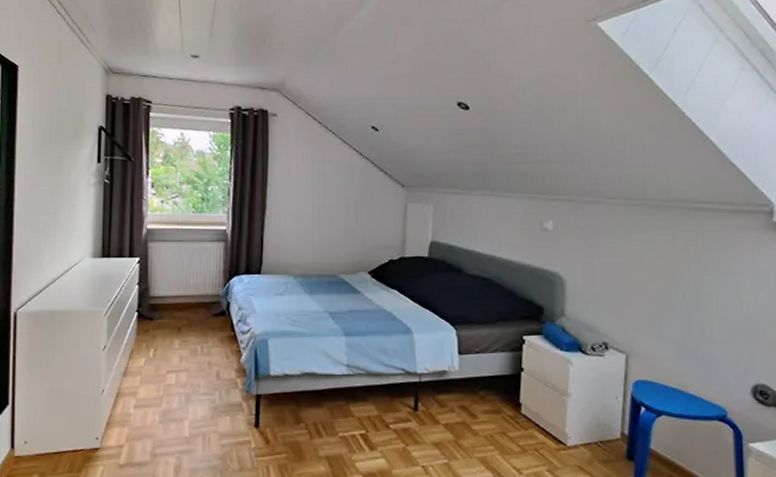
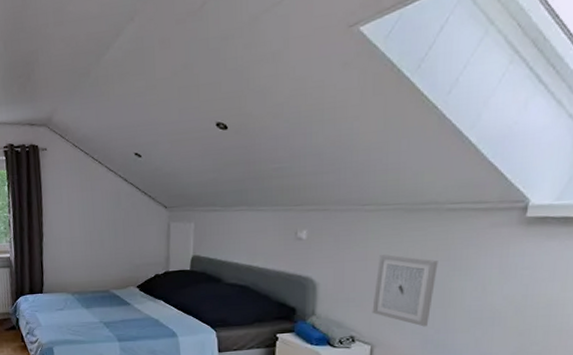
wall art: none [624,253,690,336] -> present [372,254,438,327]

